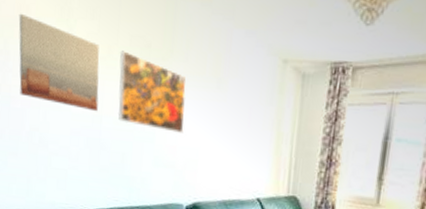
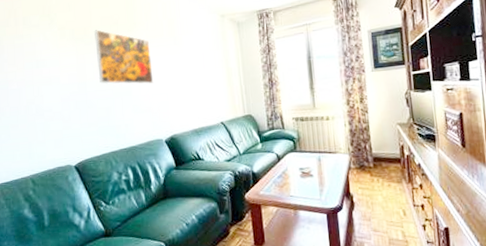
wall art: present [18,13,100,112] -> none [9,16,82,80]

